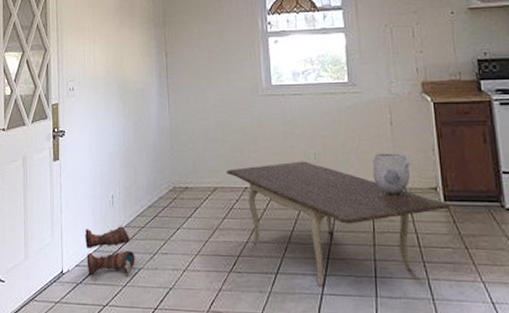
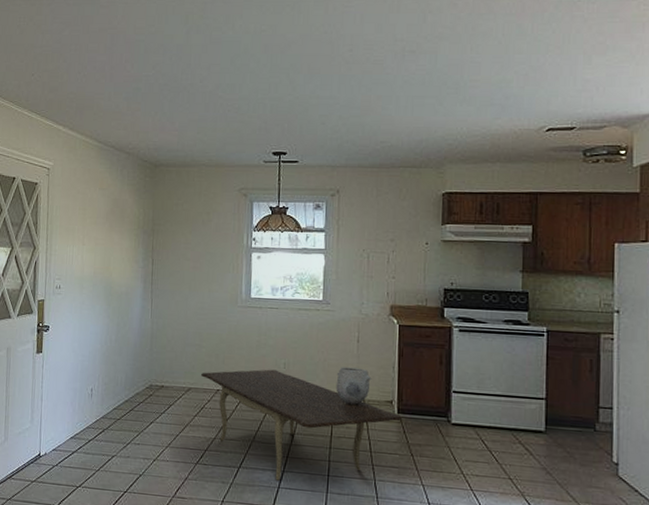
boots: present [84,226,135,277] -> none [62,417,110,462]

